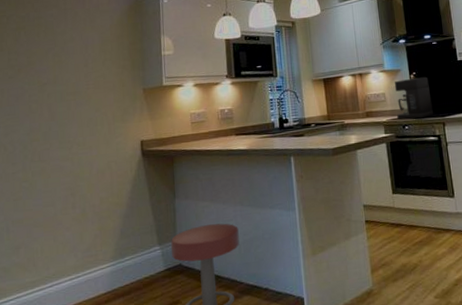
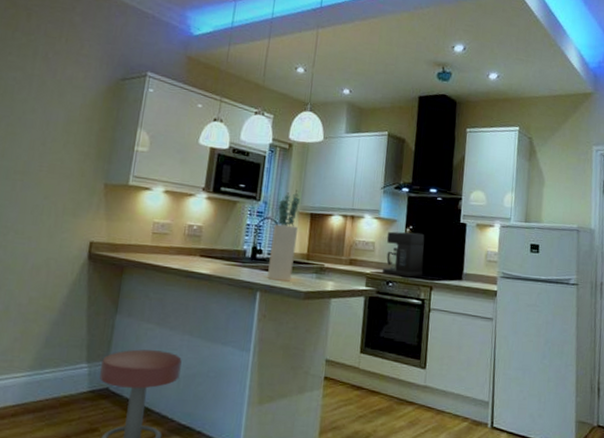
vase: none [293,61,318,144] -> present [267,190,300,282]

